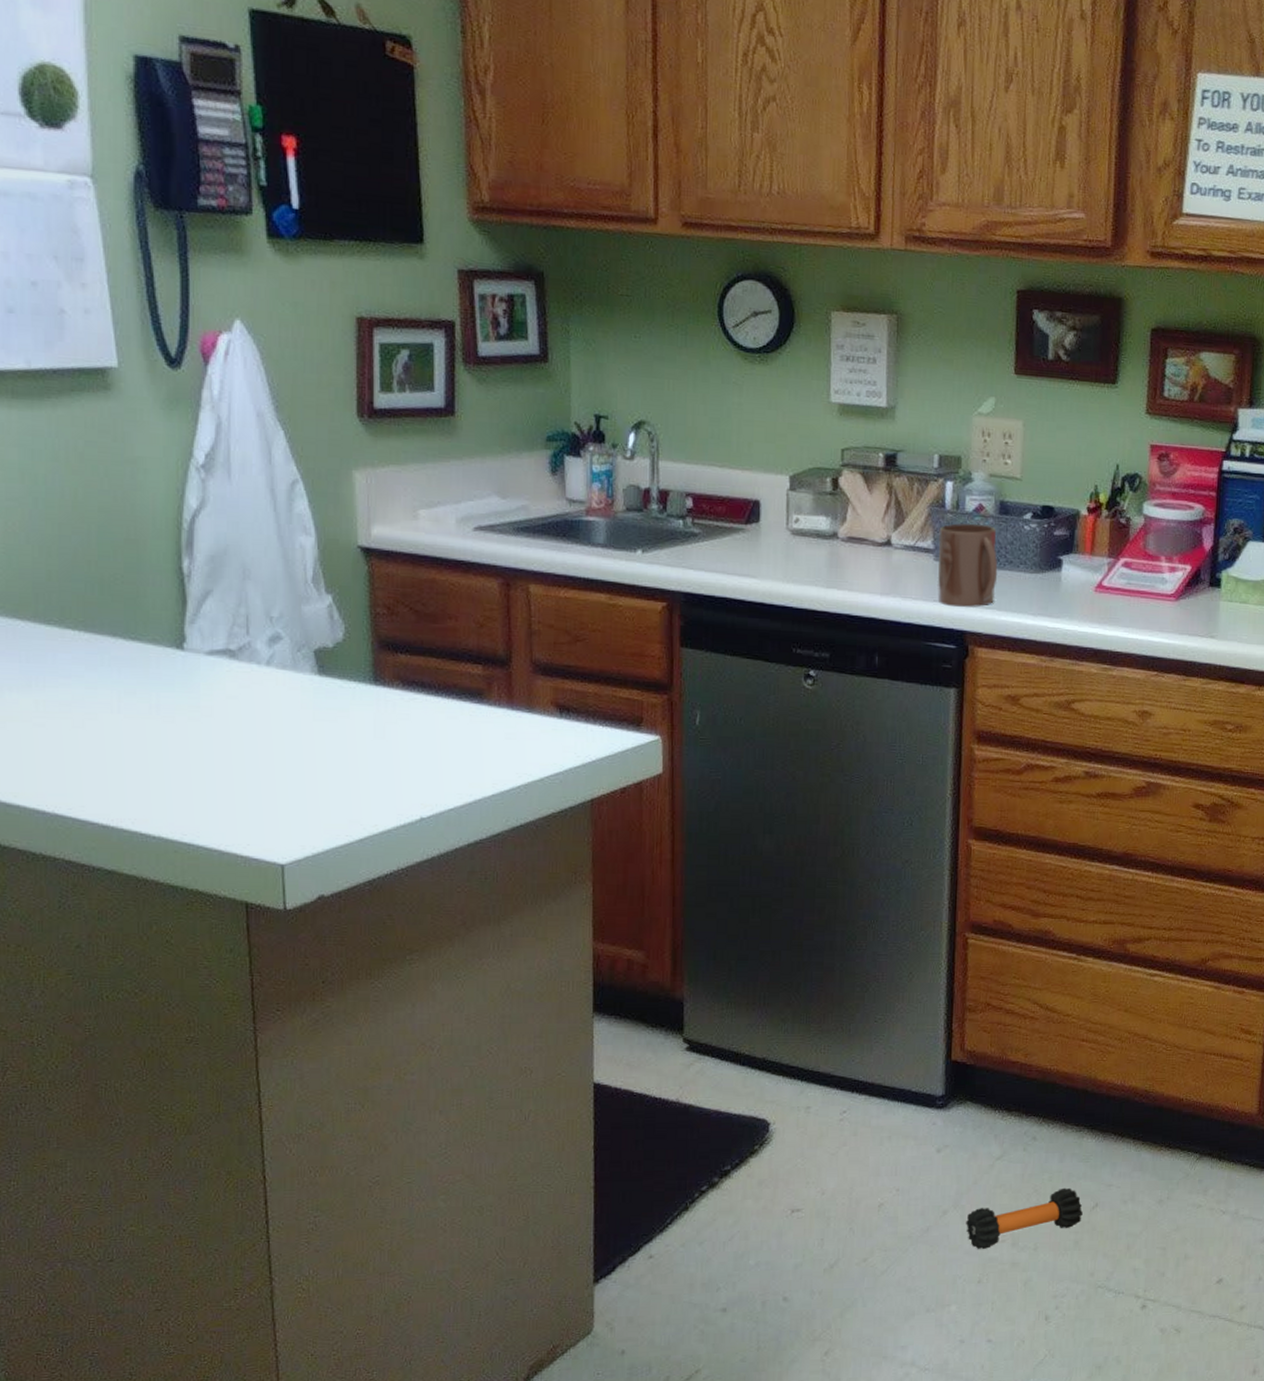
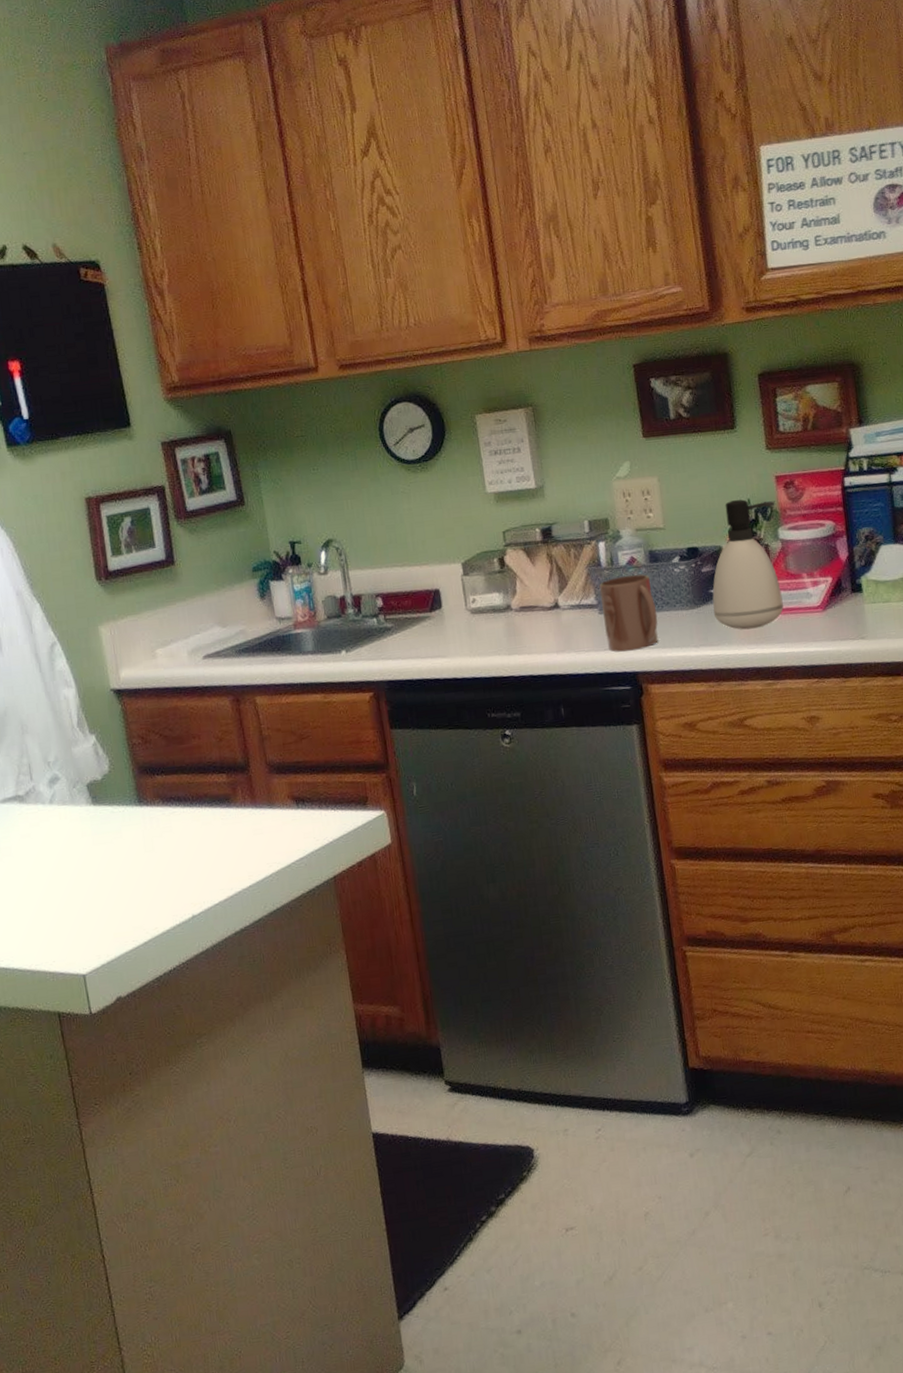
dog toy: present [966,1187,1083,1249] -> none [728,1175,837,1245]
soap dispenser: none [1058,462,1145,607] -> present [712,499,784,630]

